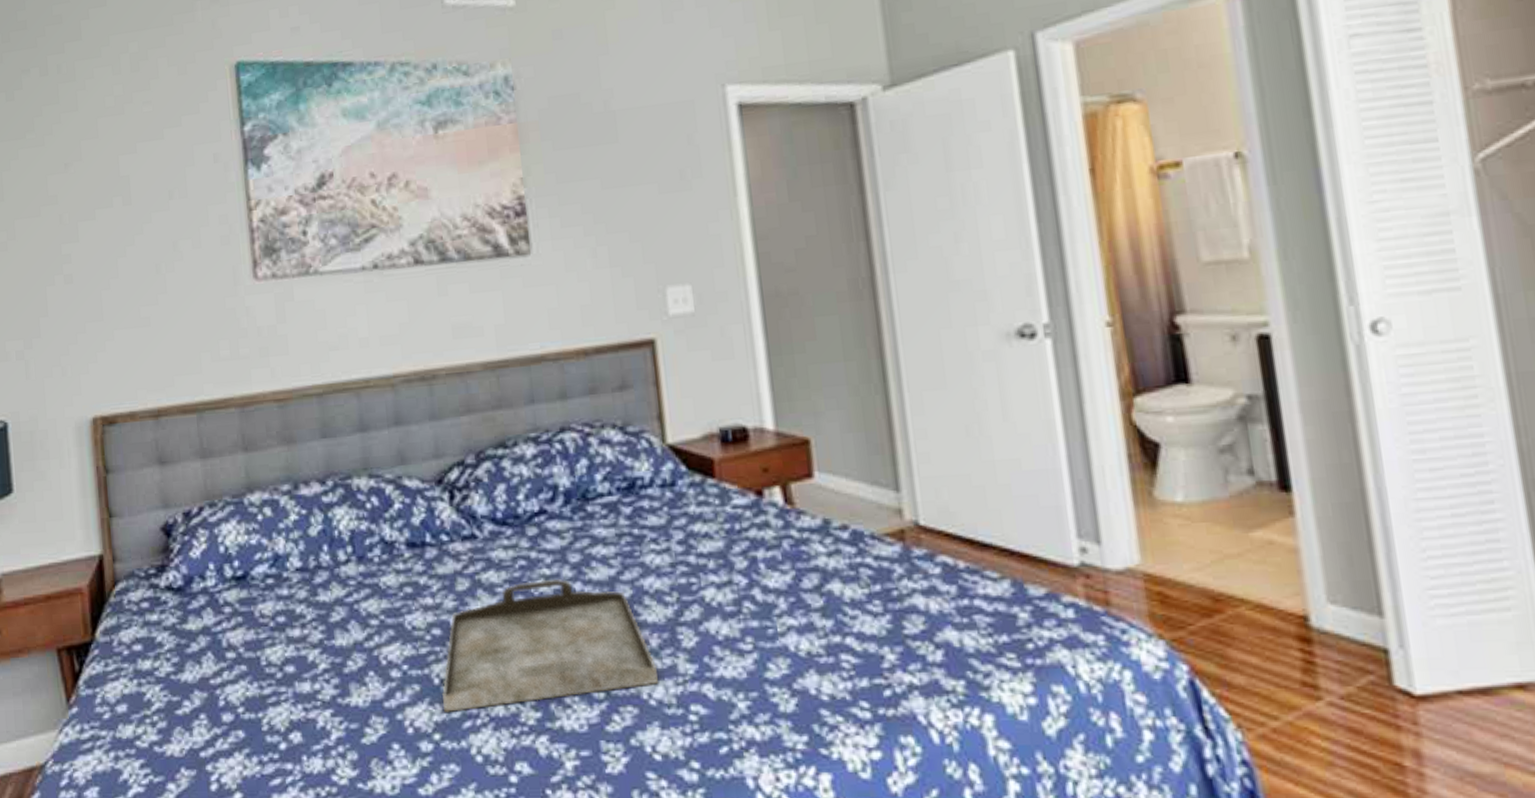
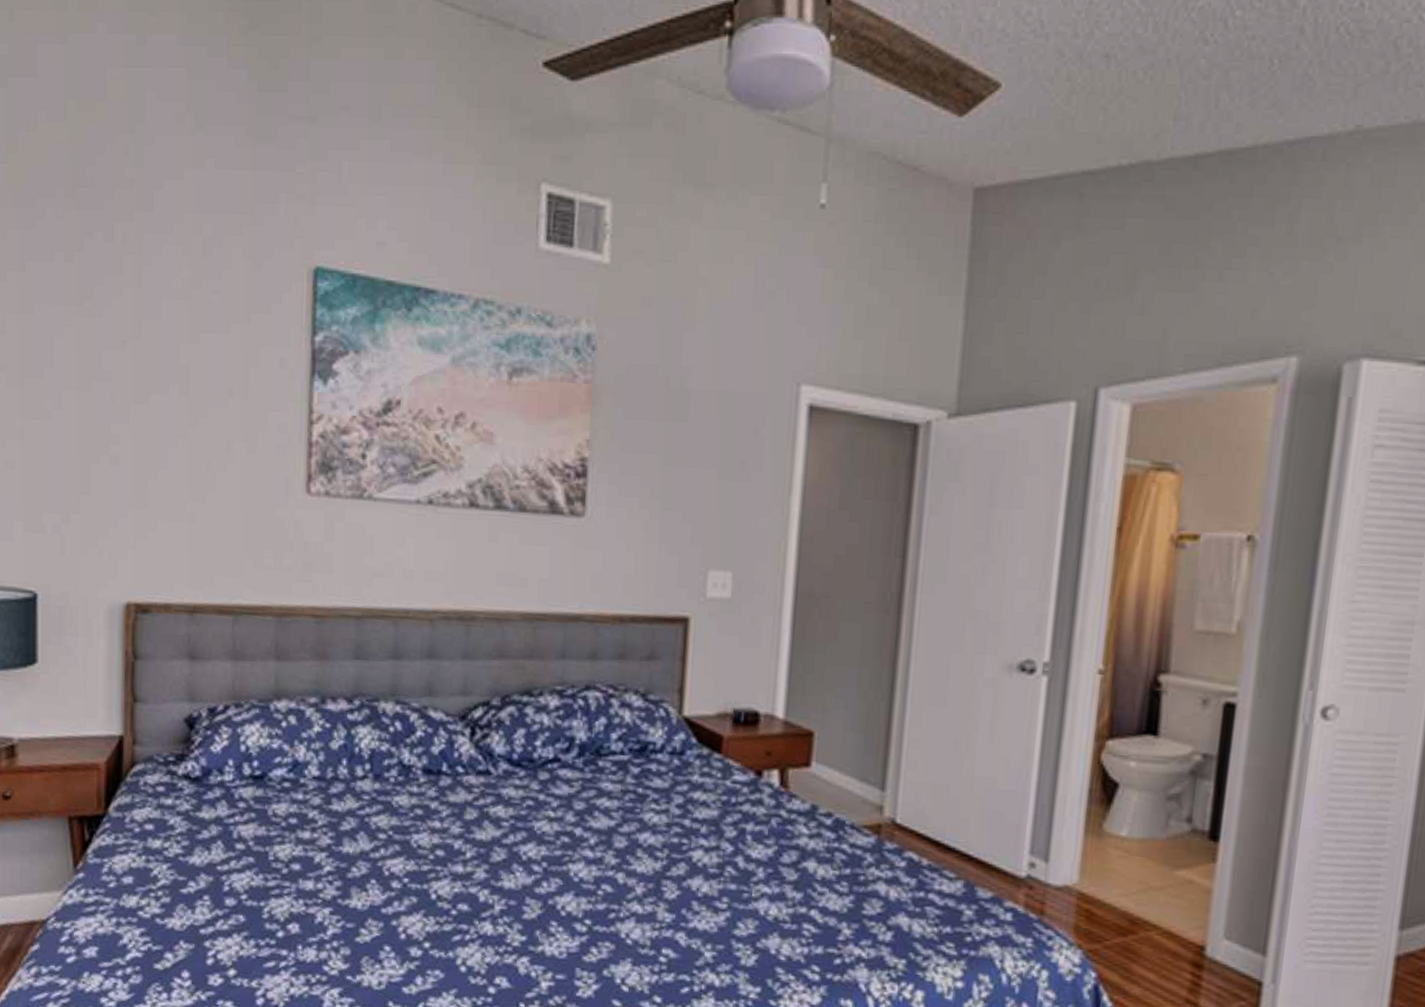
serving tray: present [442,578,658,712] -> none [437,820,638,927]

